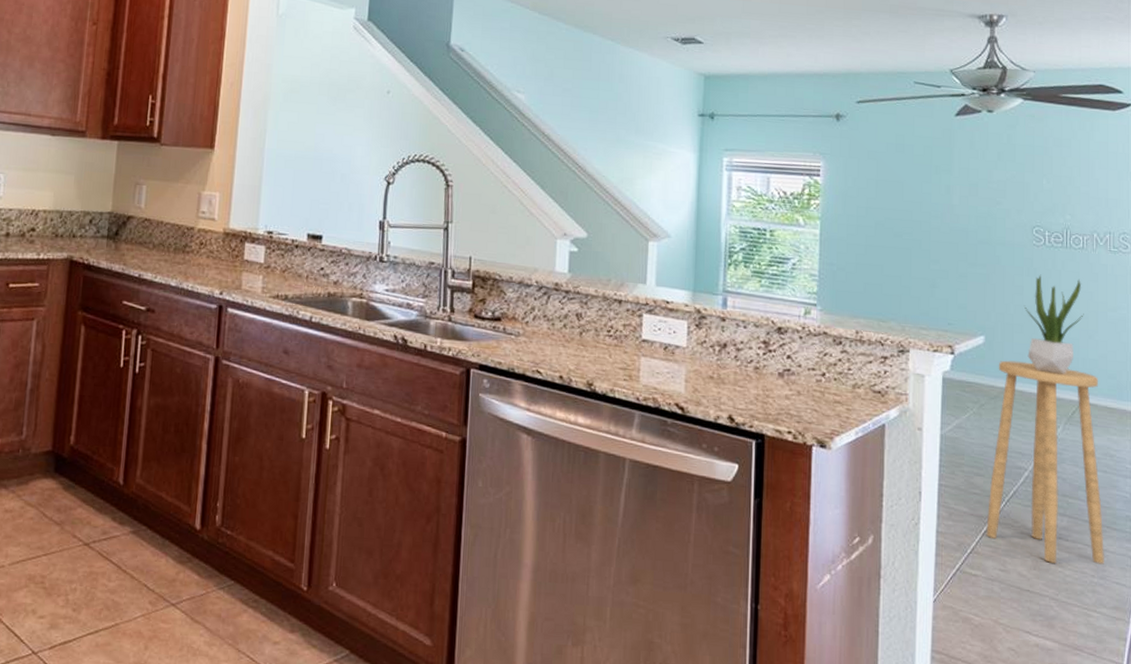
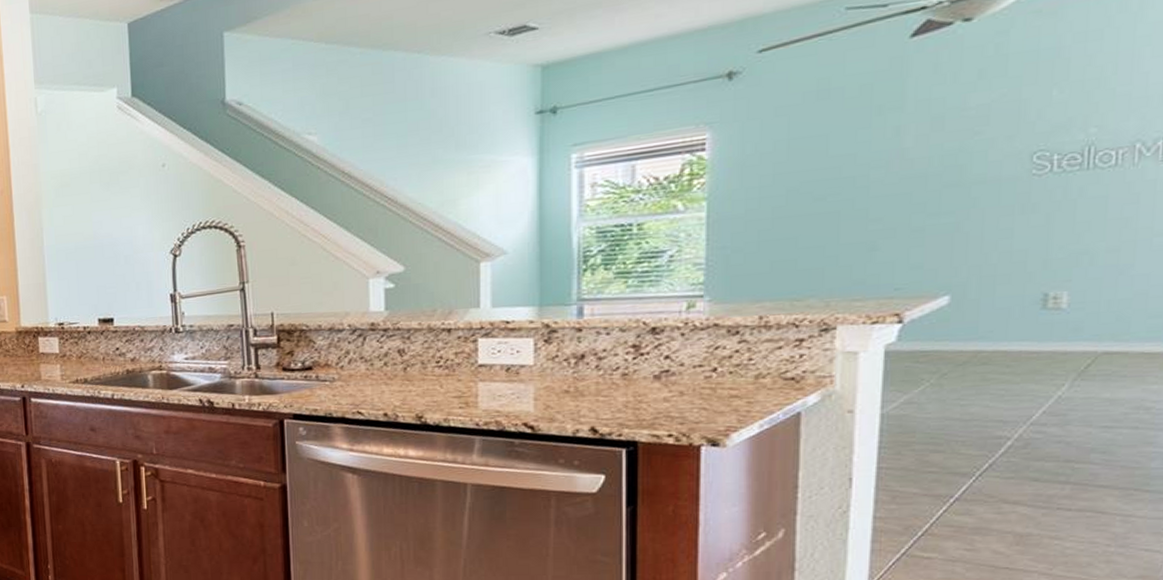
stool: present [986,360,1105,565] -> none [946,315,1131,536]
potted plant: present [1024,274,1084,375] -> none [1015,204,1113,325]

